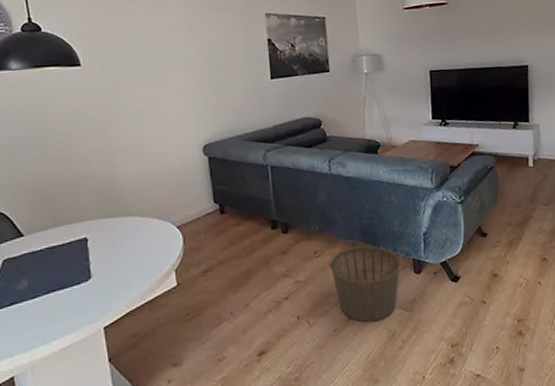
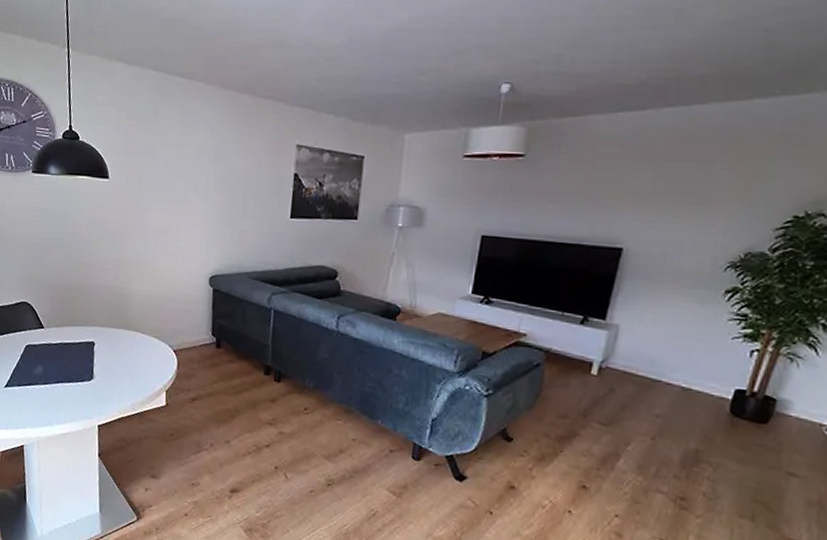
basket: present [329,246,401,323] -> none [317,413,400,497]

